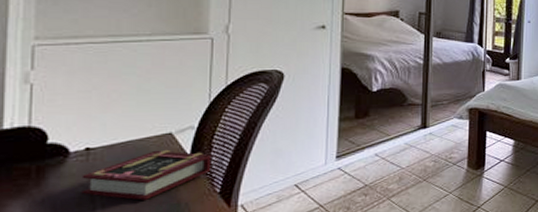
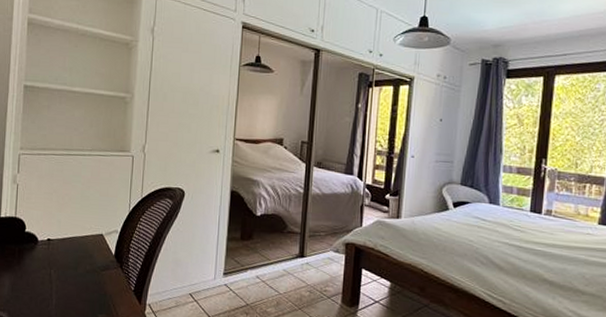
book: present [81,149,211,200] -> none [44,247,129,287]

